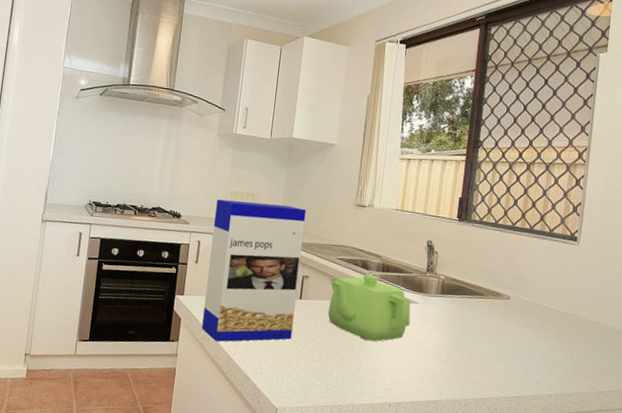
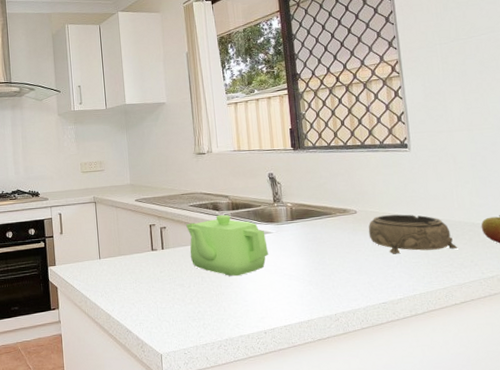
cereal box: present [202,199,306,342] -> none [69,166,162,303]
decorative bowl: none [517,306,604,356] -> present [368,214,457,254]

